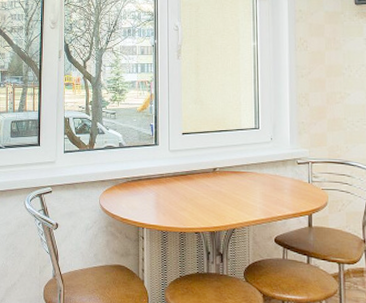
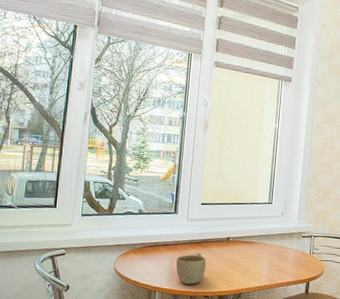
cup: none [162,185,194,220] -> present [176,252,206,284]

